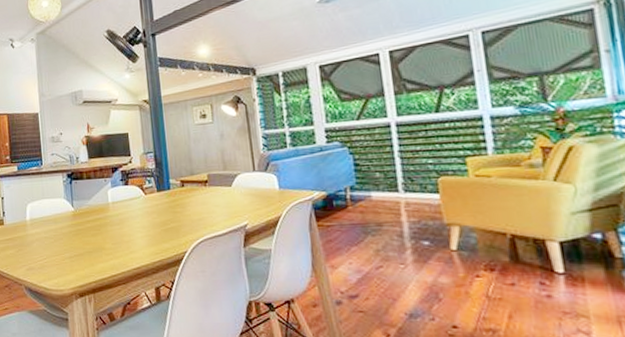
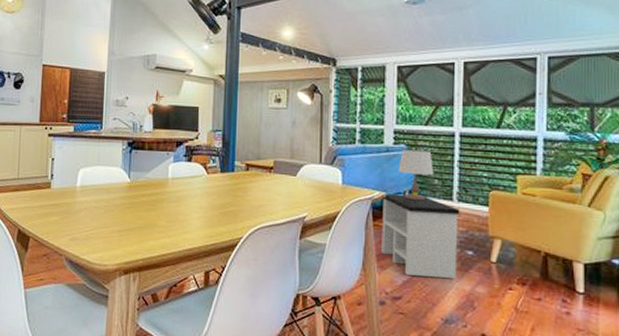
side table: none [321,191,414,272] -> present [381,193,460,280]
table lamp: none [335,145,375,197] -> present [398,150,434,201]

